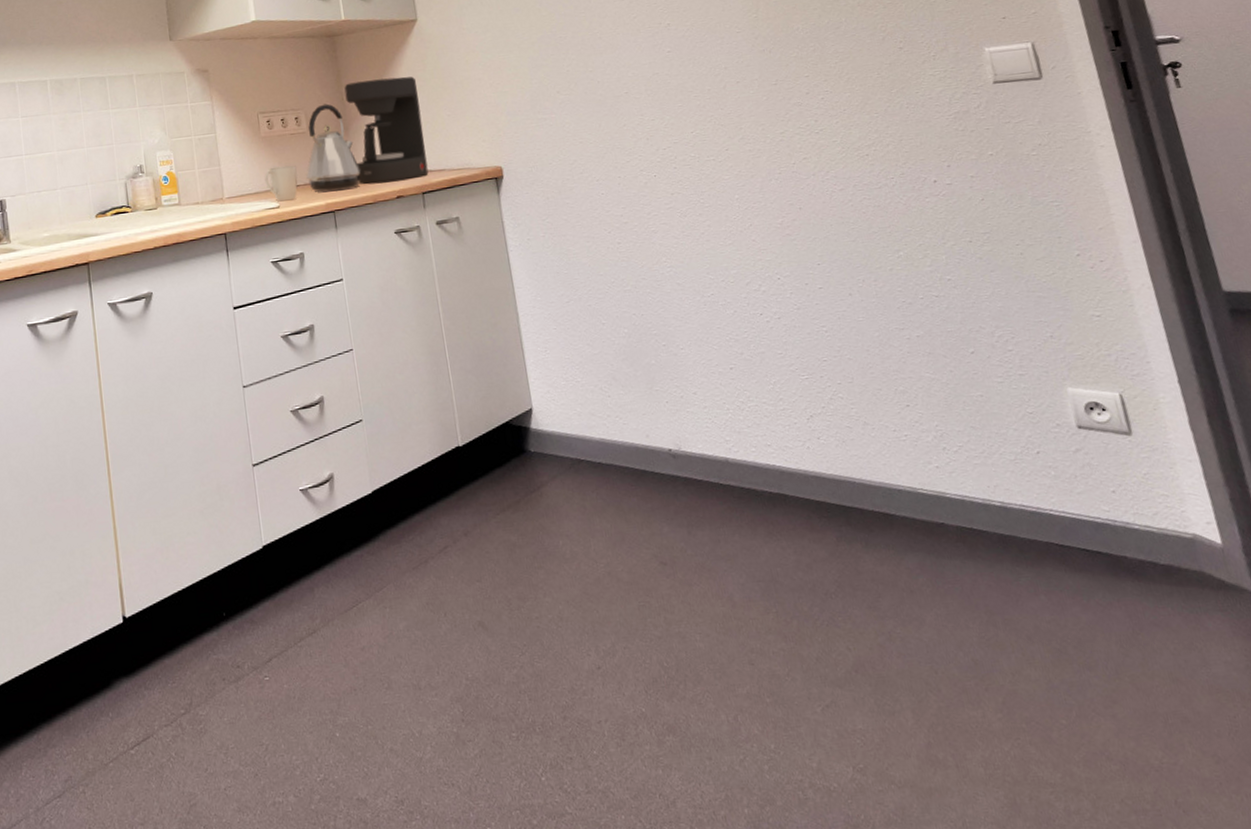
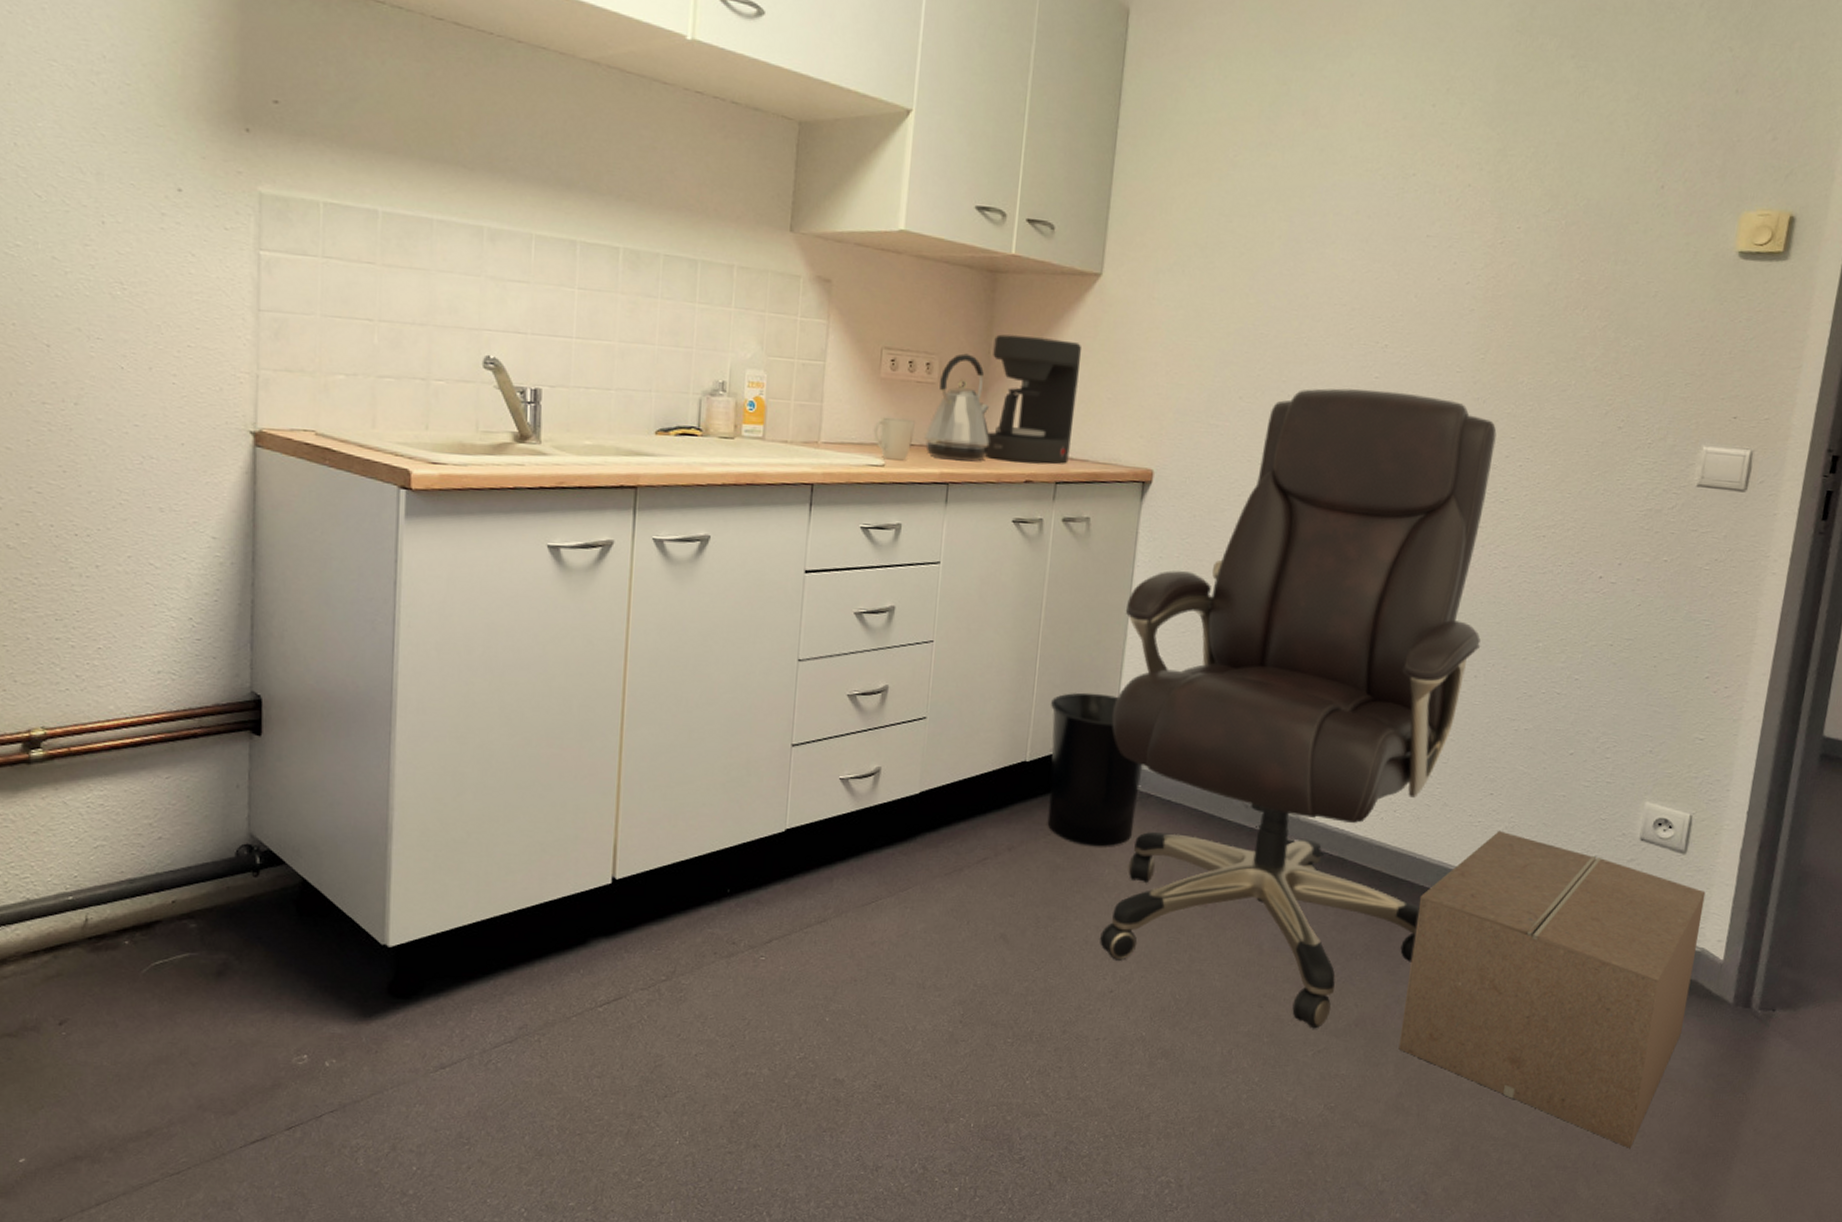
waste bin: none [467,371,575,519] -> present [1047,692,1143,846]
chair: none [510,57,891,682] -> present [1100,388,1497,1029]
cardboard box: none [873,441,1212,779] -> present [1398,830,1706,1148]

